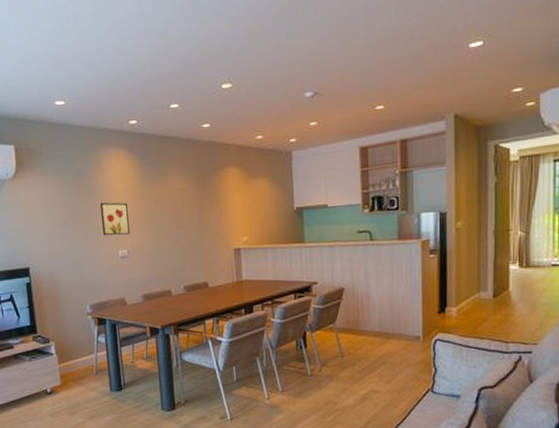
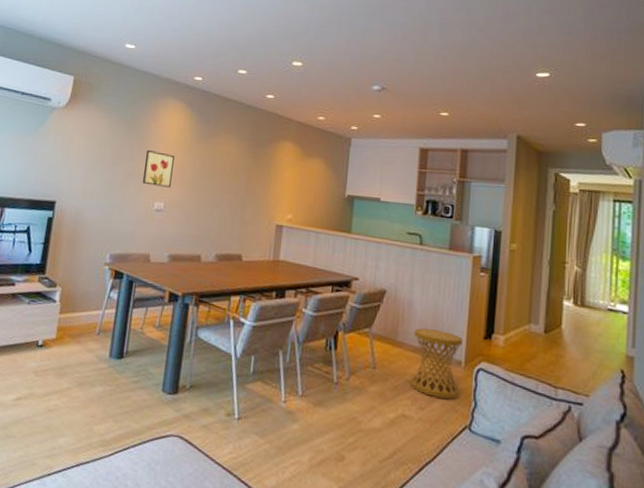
side table: none [374,313,421,371] -> present [410,328,462,399]

